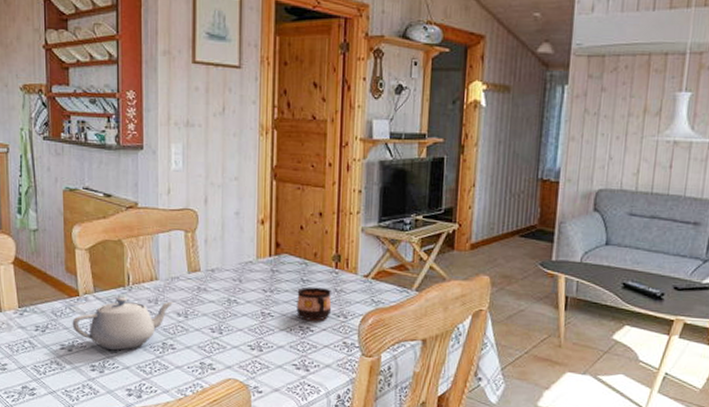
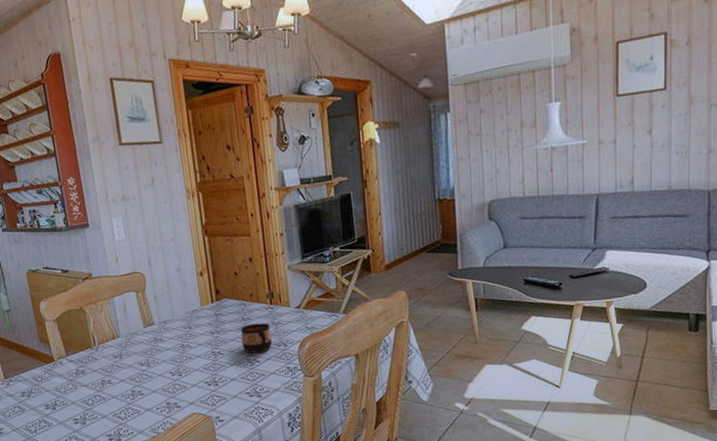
teapot: present [72,296,174,350] -> none [52,354,136,403]

